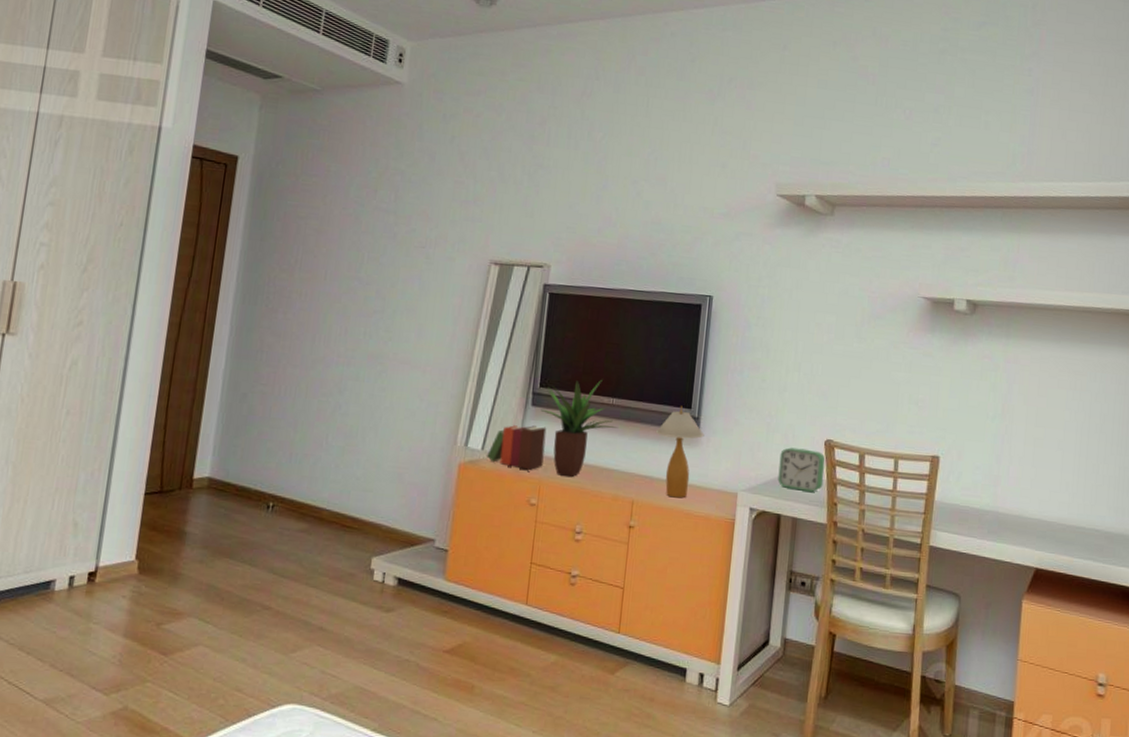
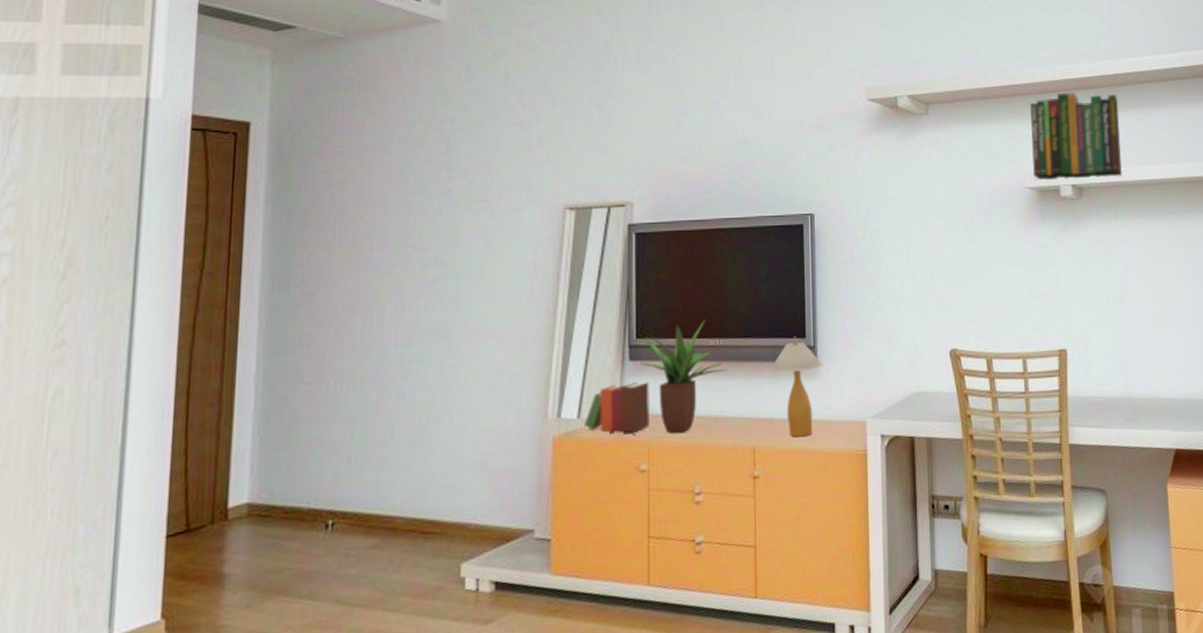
alarm clock: present [777,447,826,492] -> none [905,362,954,408]
books: none [930,209,1026,298] -> present [1030,93,1122,181]

